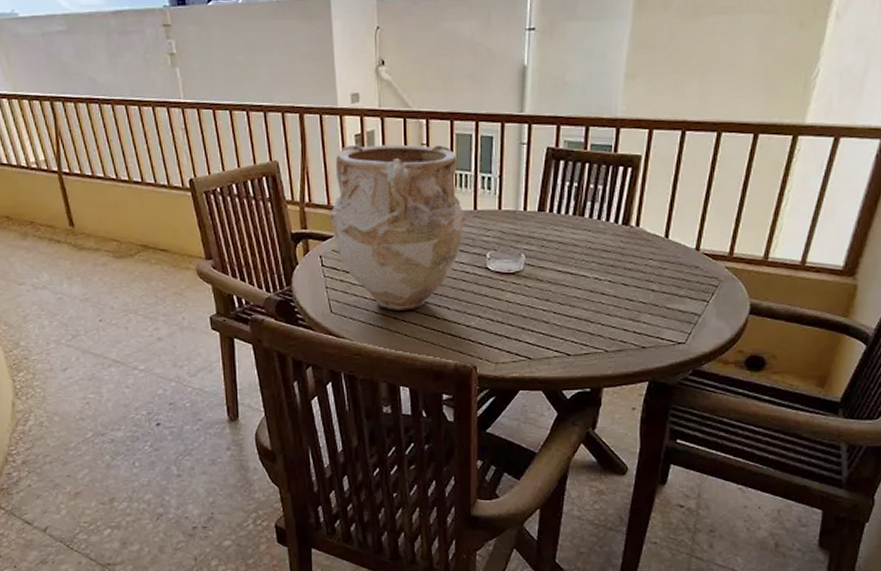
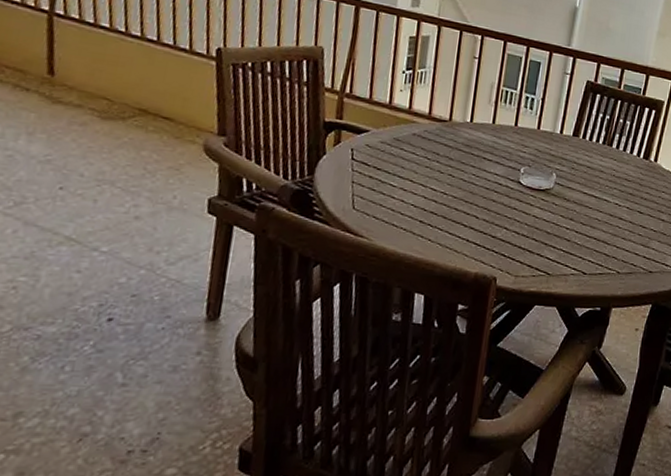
vase: present [329,144,466,311] -> none [369,45,506,215]

